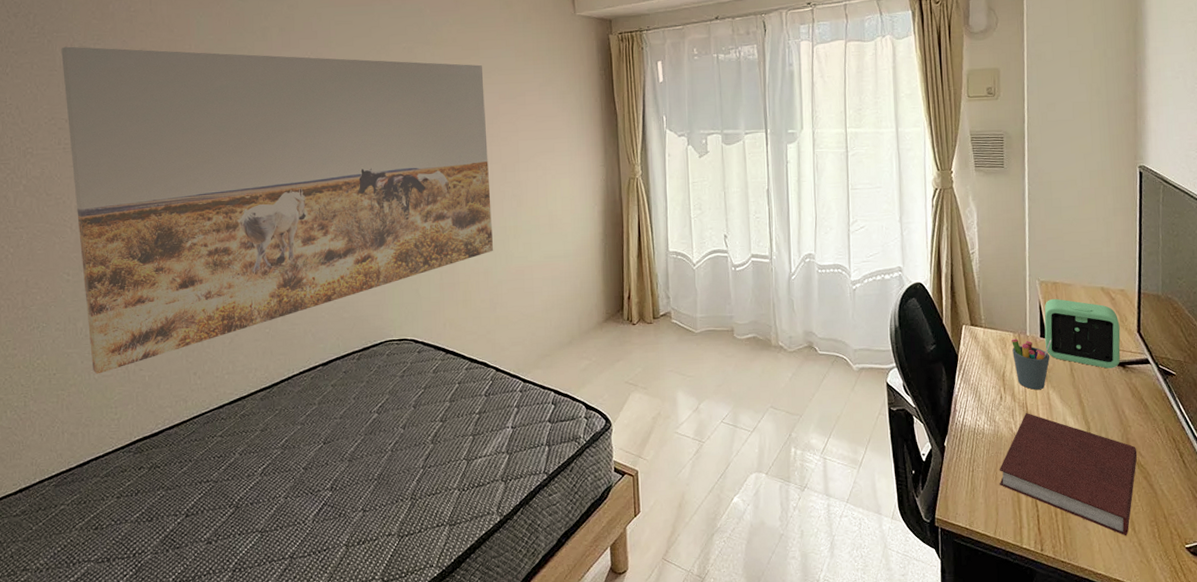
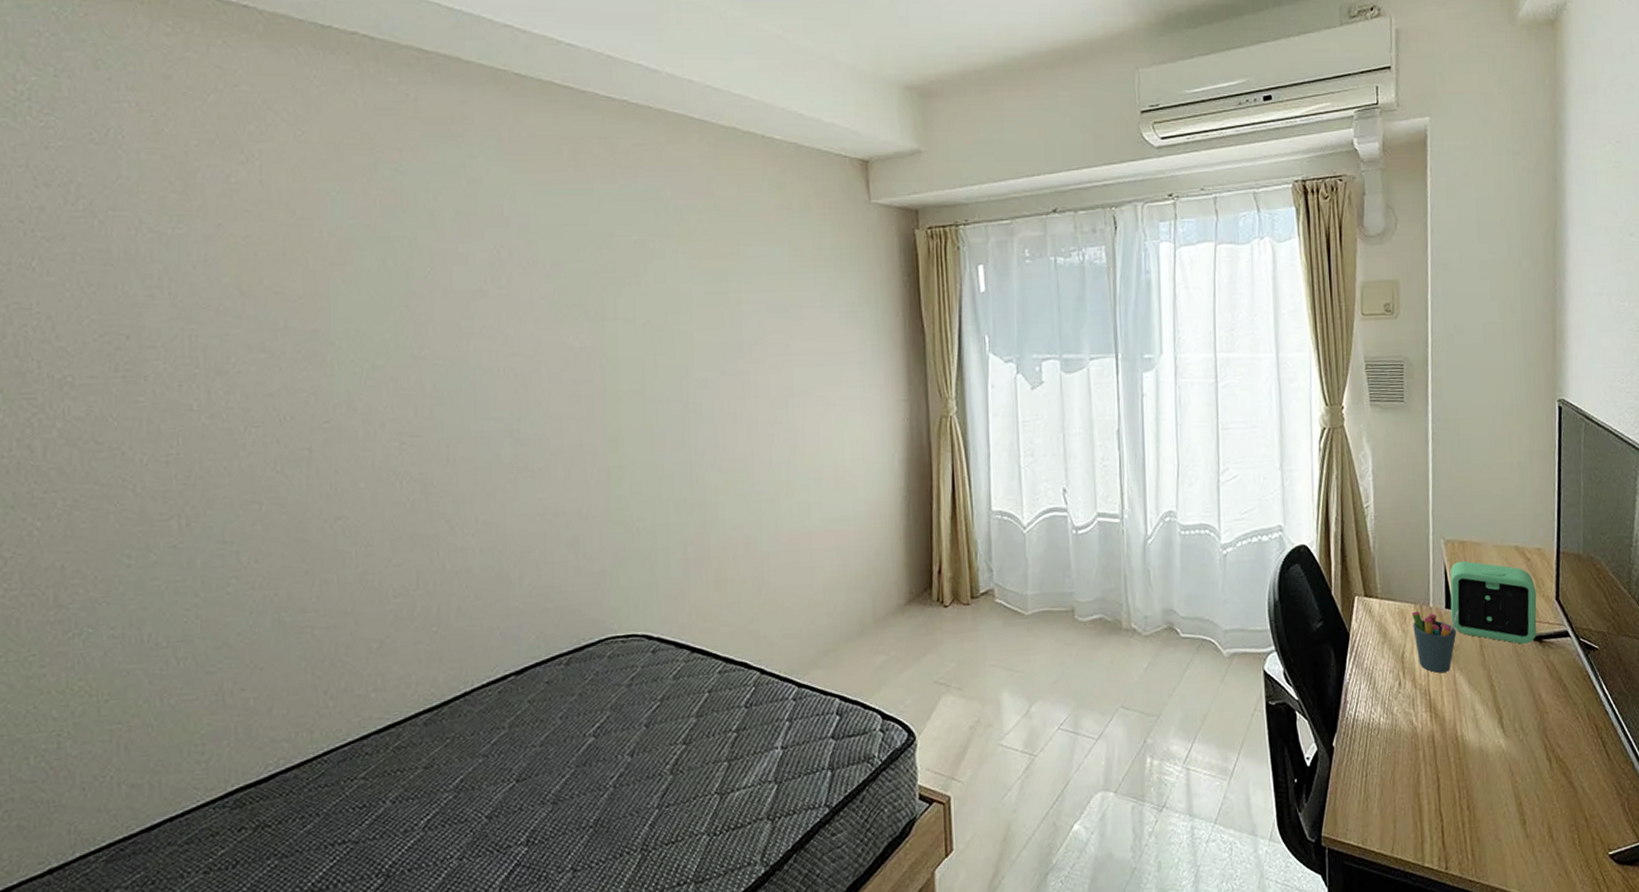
wall art: present [61,46,493,374] -> none [120,231,757,699]
notebook: present [999,413,1138,536] -> none [1397,701,1556,846]

